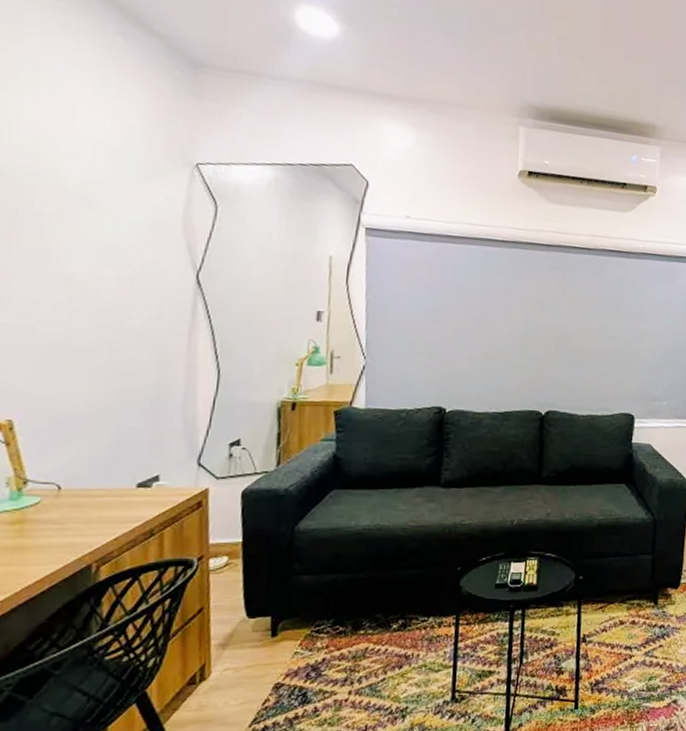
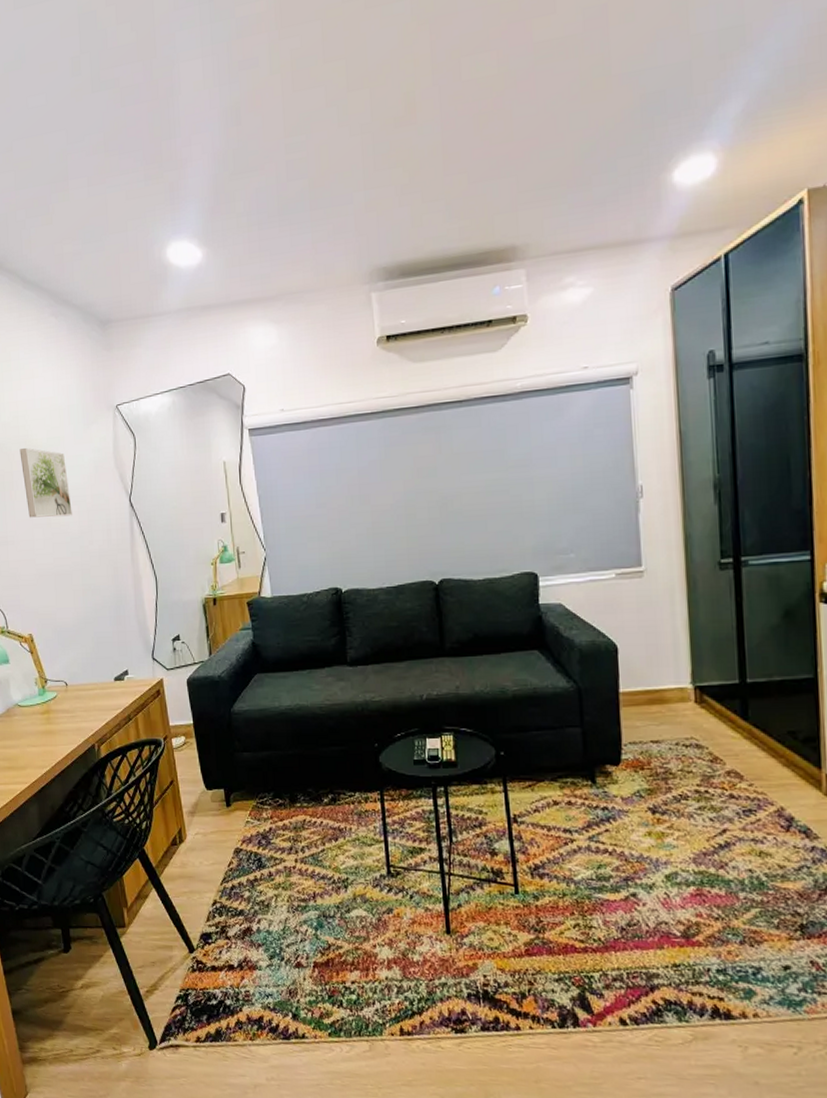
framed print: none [34,183,108,281] -> present [19,447,72,518]

